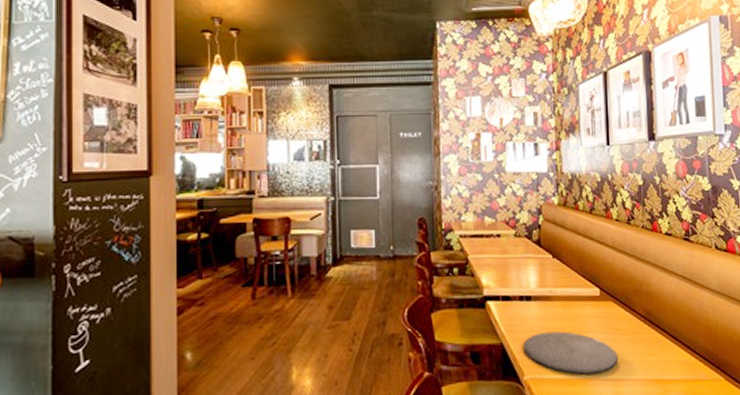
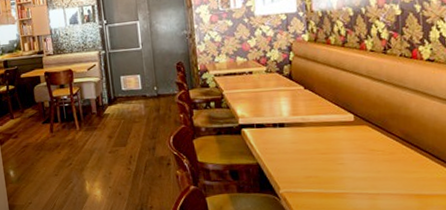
plate: present [523,331,619,375] -> none [277,152,375,189]

